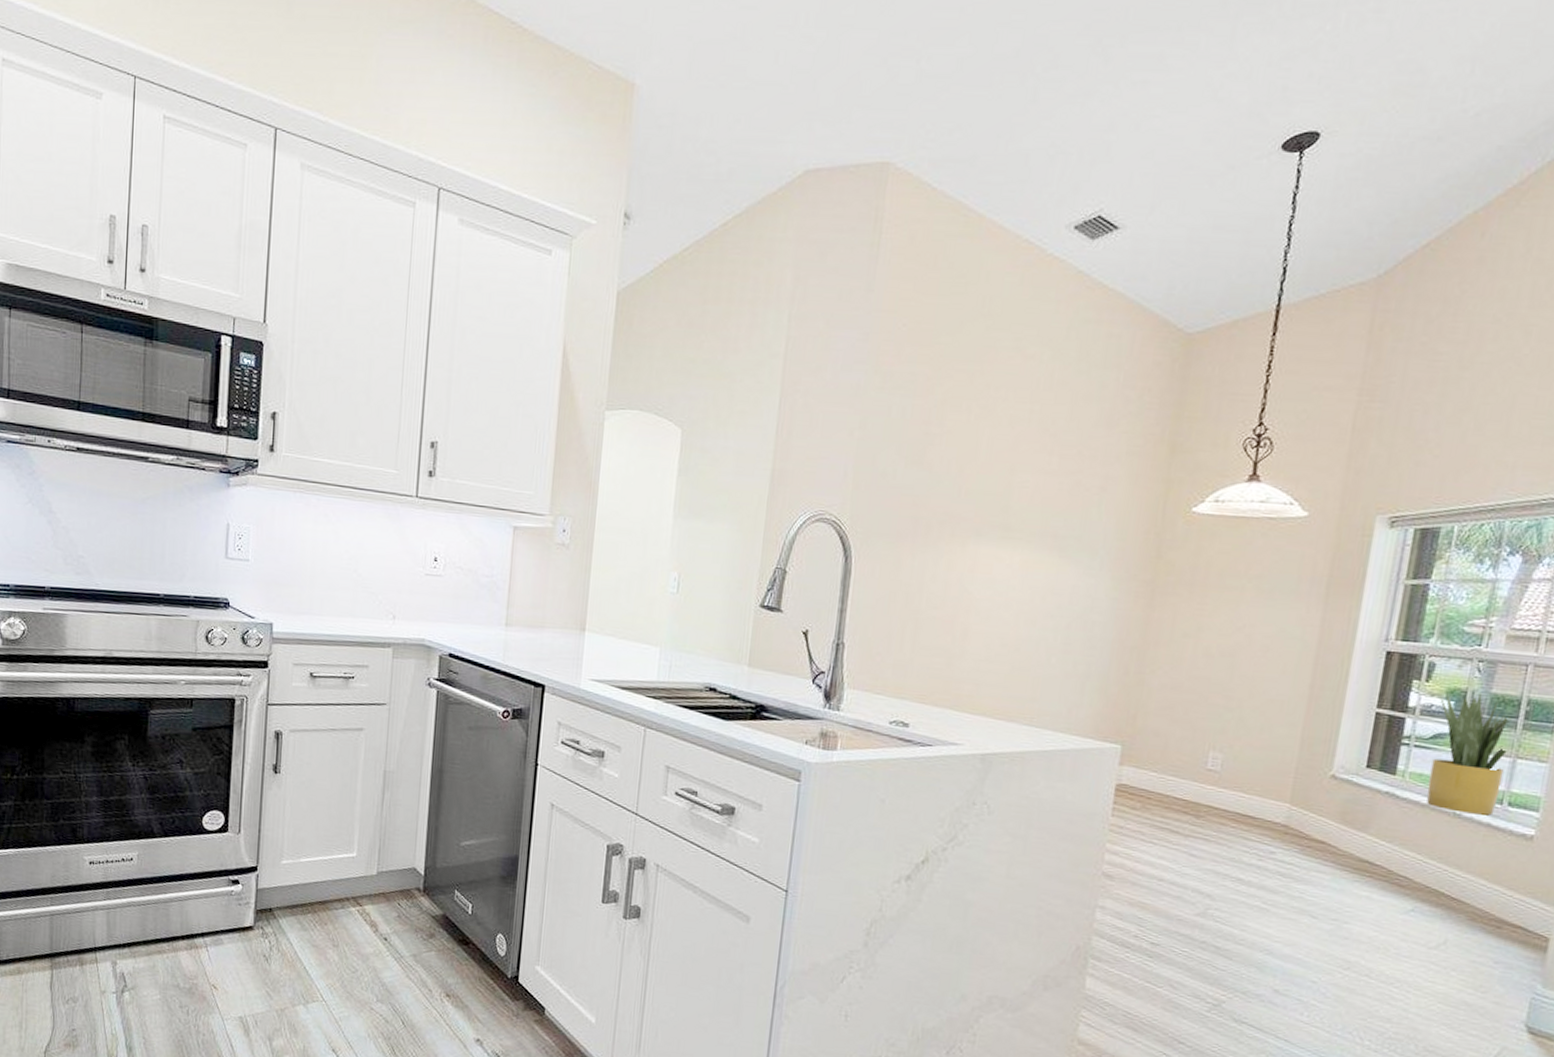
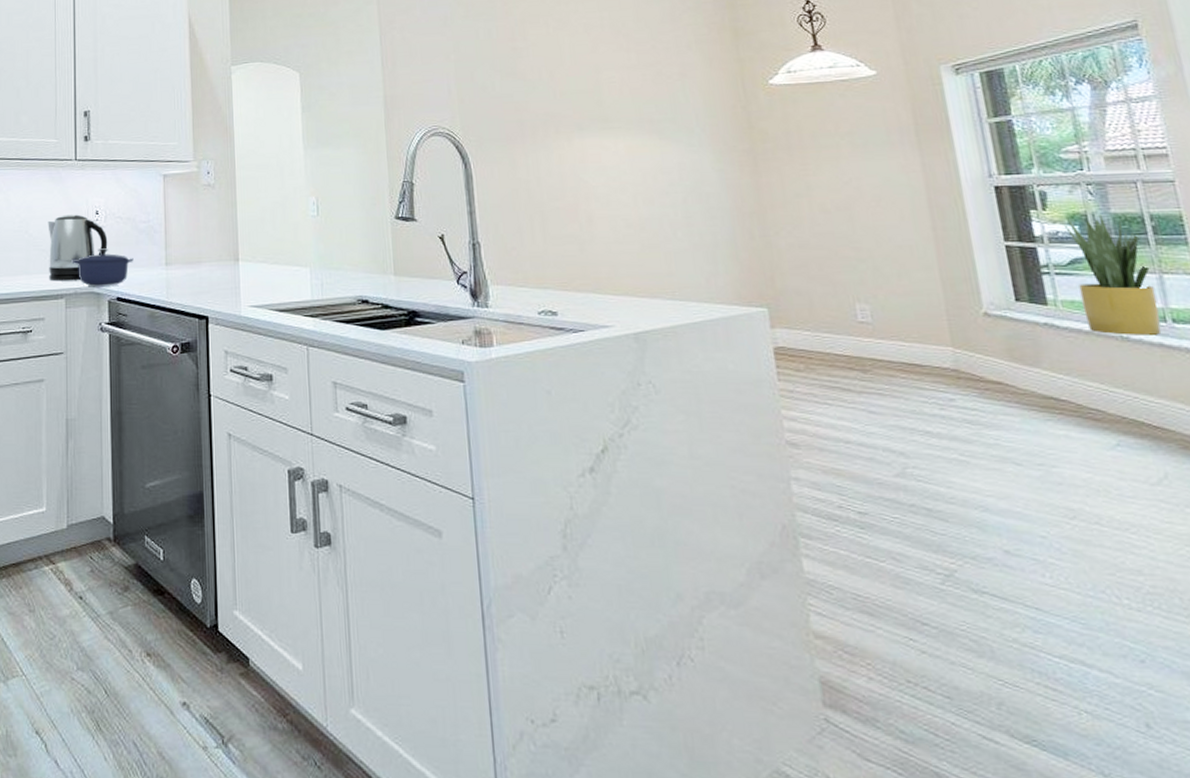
kettle: none [377,557,445,631] -> present [48,214,108,282]
cooking pot: none [403,599,471,641] -> present [71,248,134,286]

